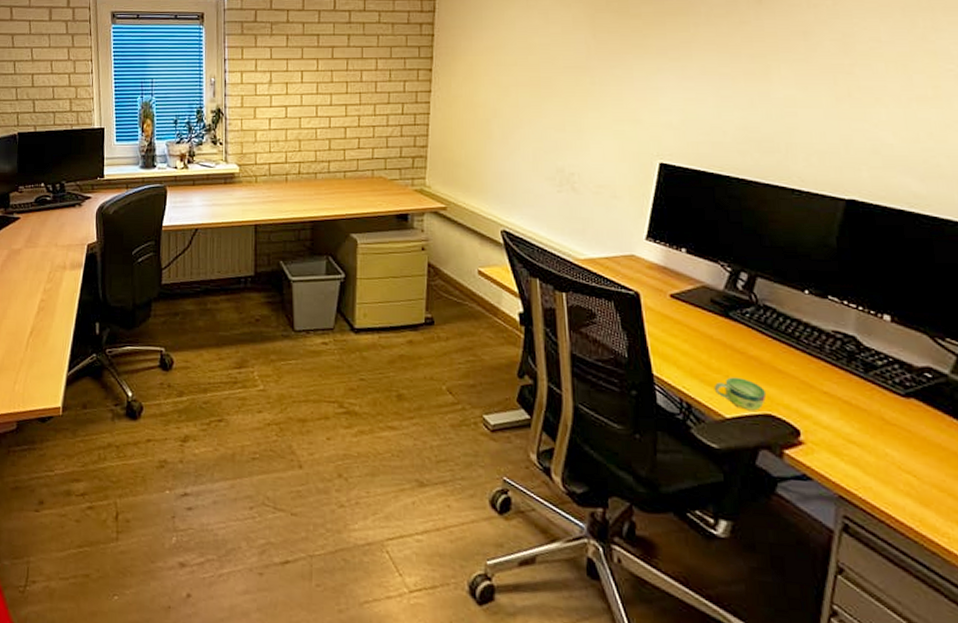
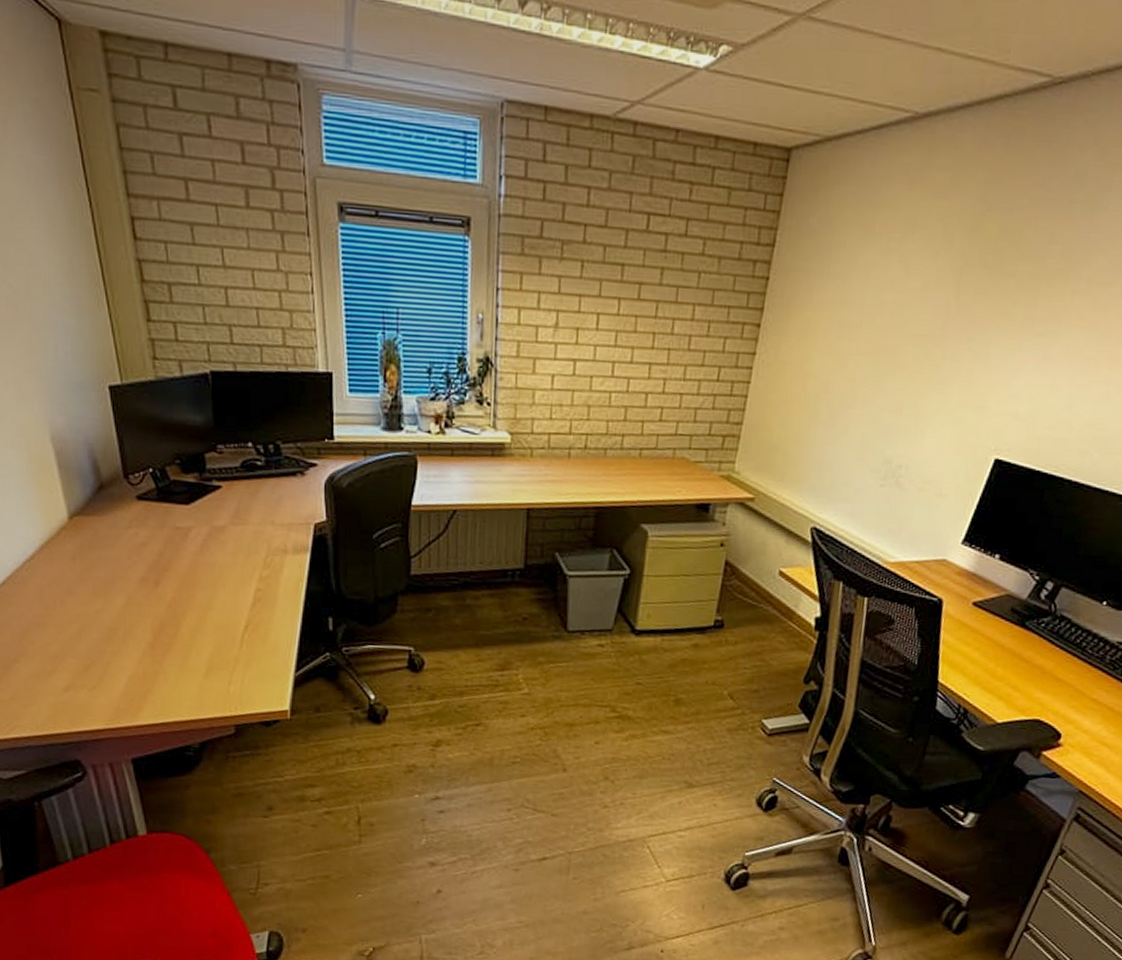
cup: present [713,377,767,411] -> none [992,684,1041,716]

